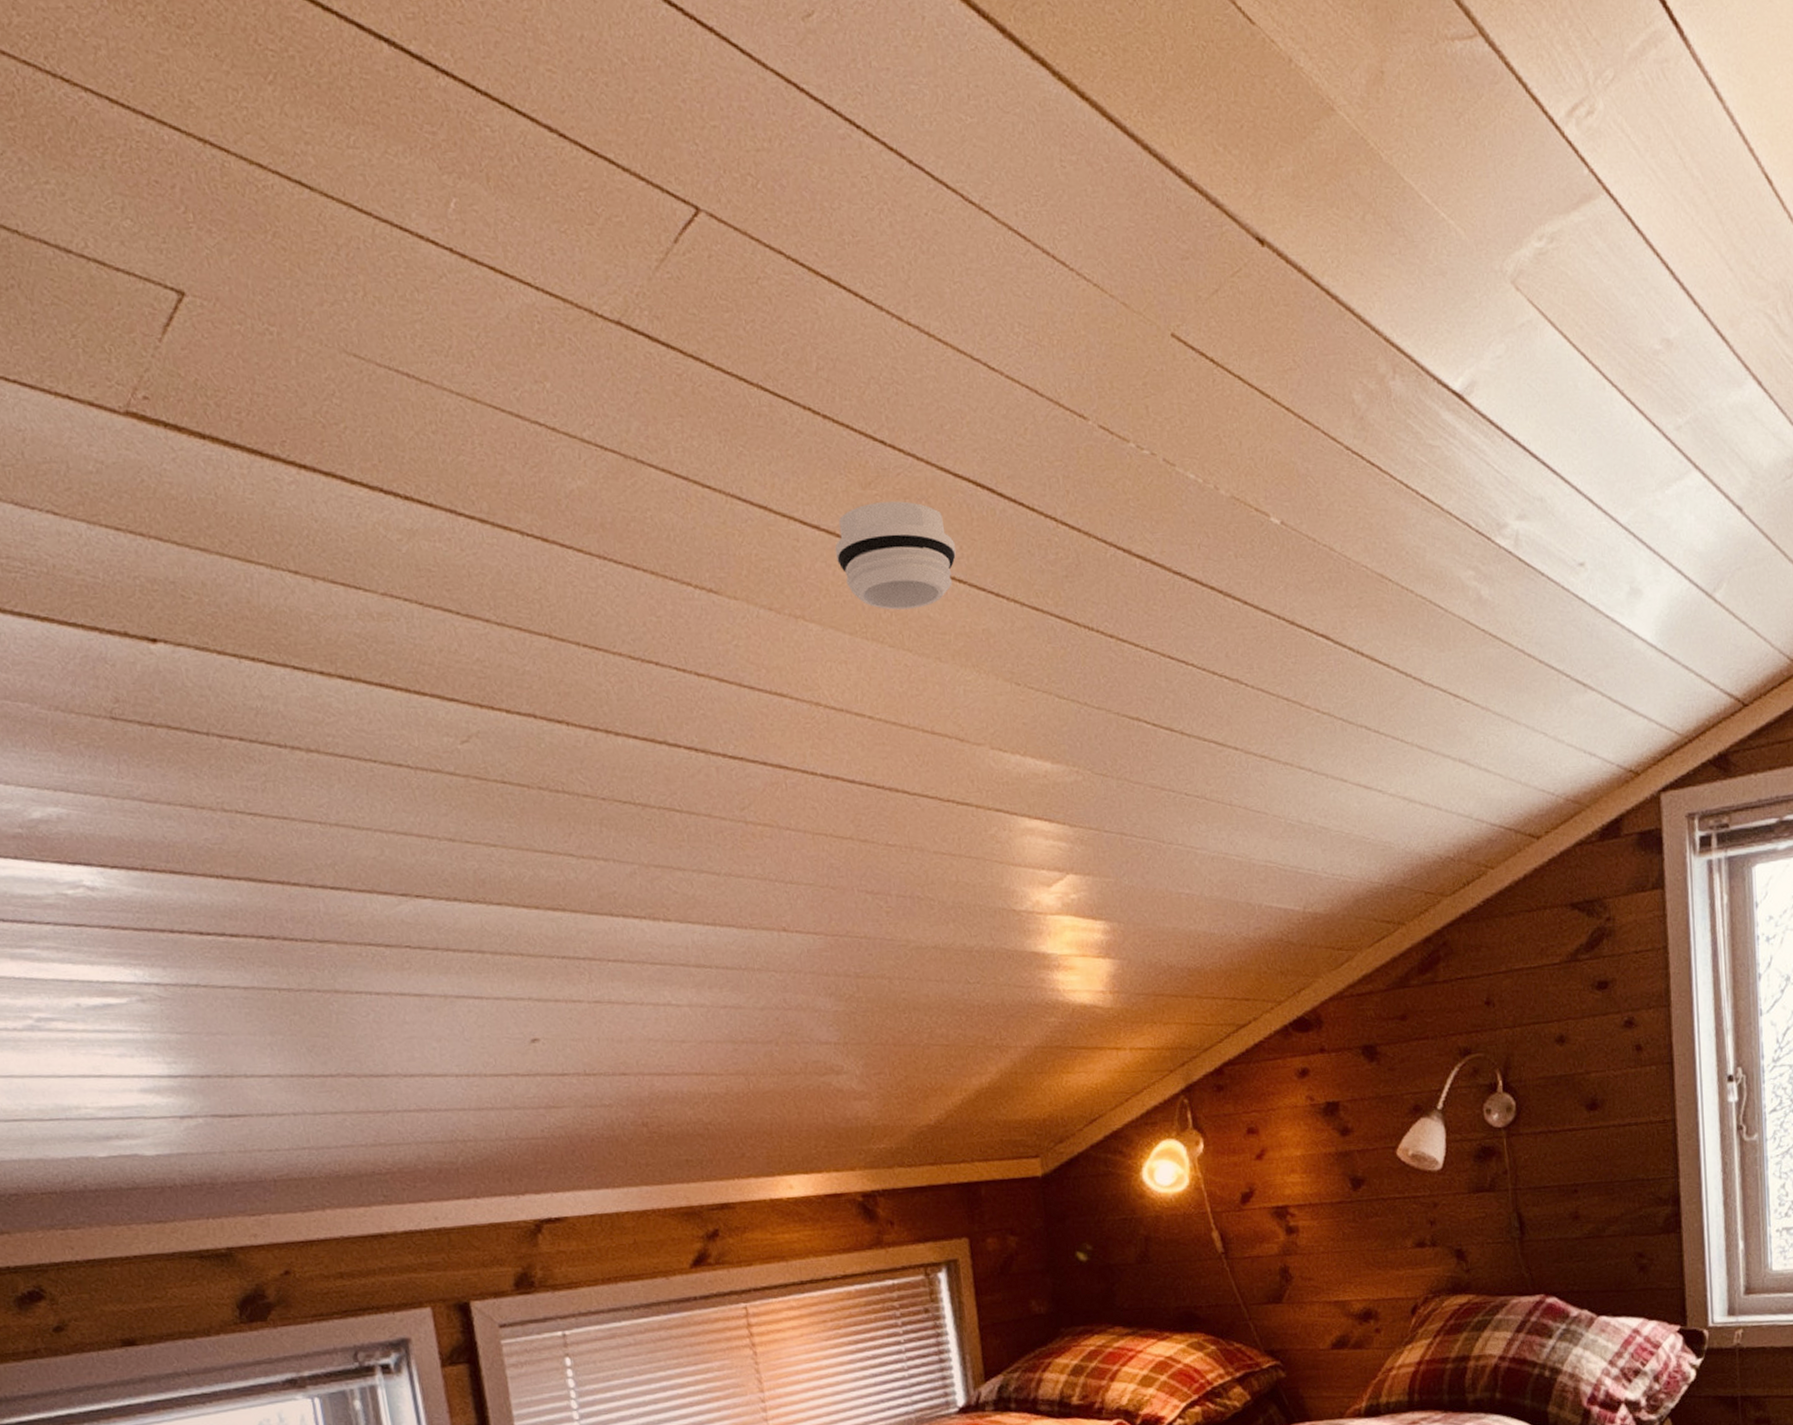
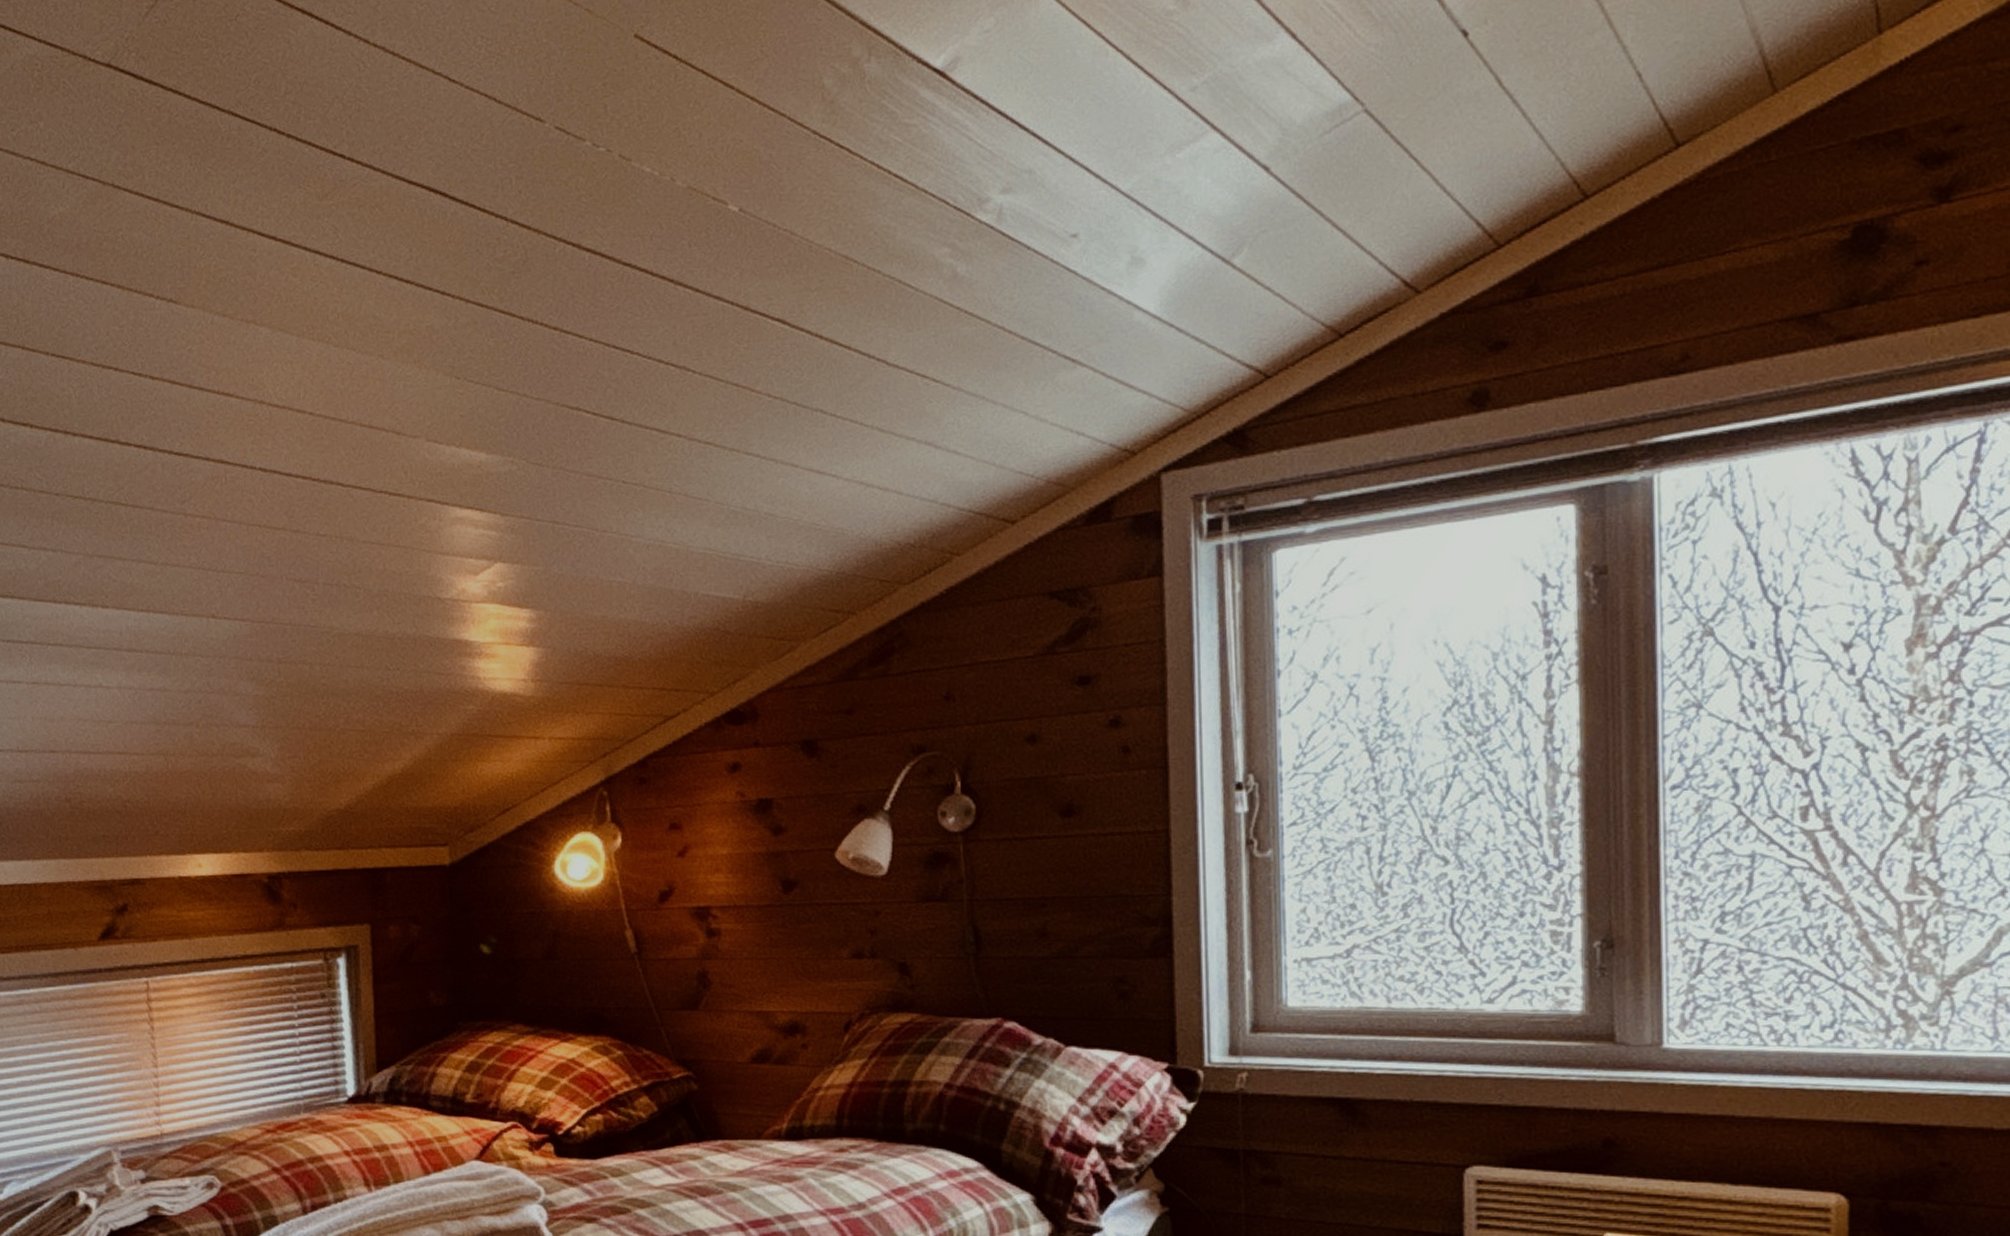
smoke detector: present [835,501,956,610] -> none [289,209,405,312]

